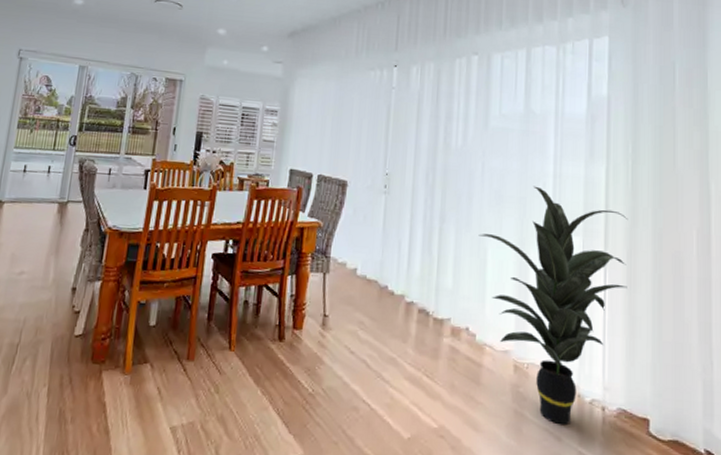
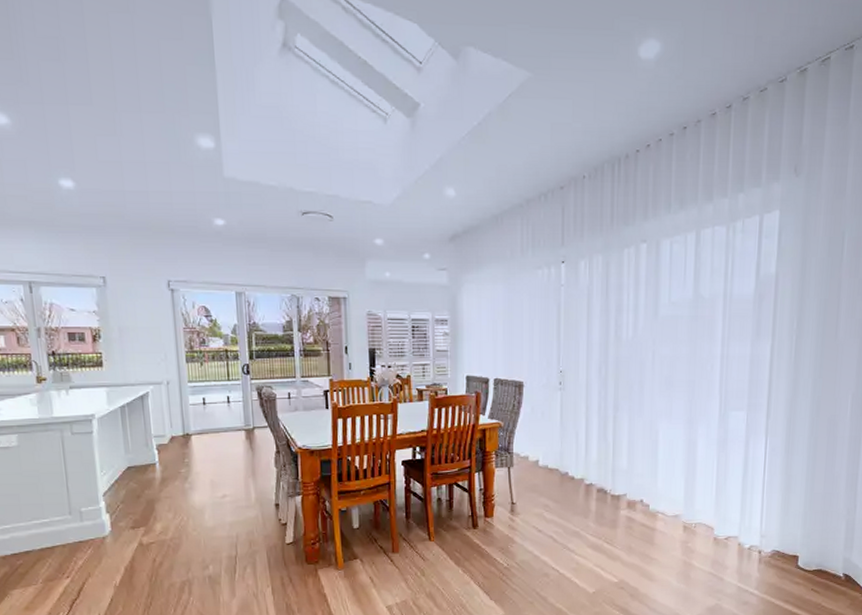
indoor plant: present [478,186,628,426] -> none [650,369,790,569]

